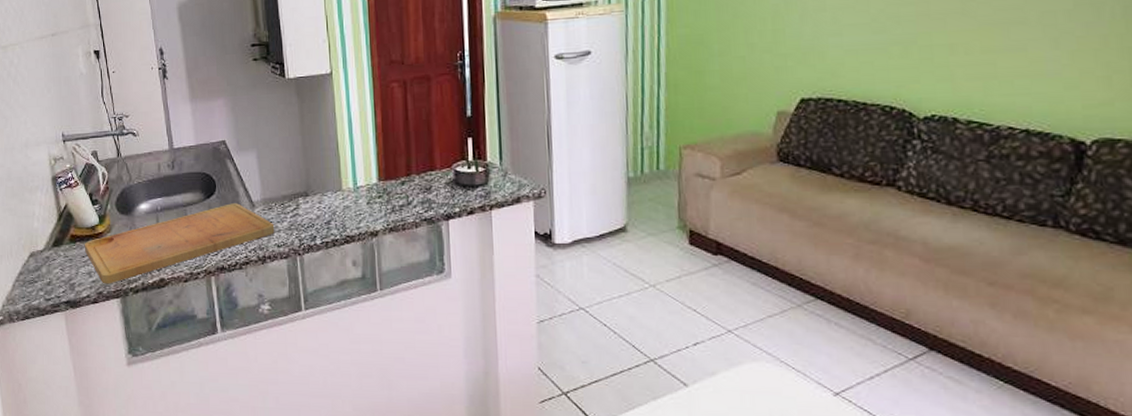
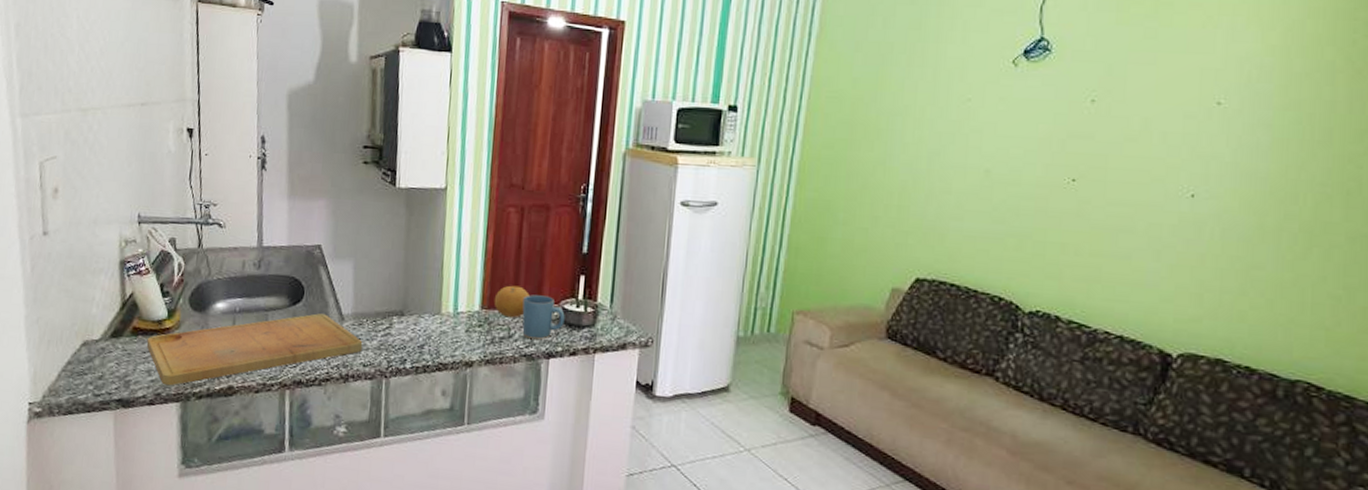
fruit: none [389,155,422,186] -> present [494,285,530,318]
mug: none [417,161,459,204] -> present [522,294,565,341]

